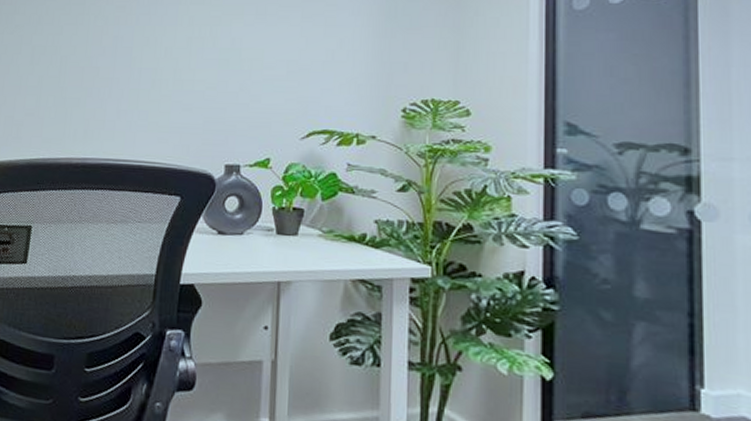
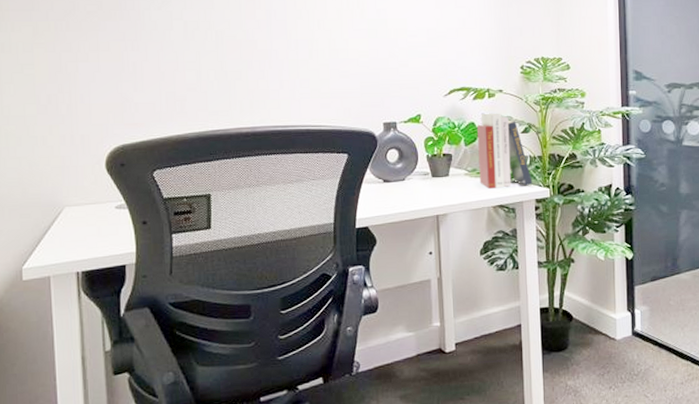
books: none [336,163,408,260] -> present [477,113,533,189]

